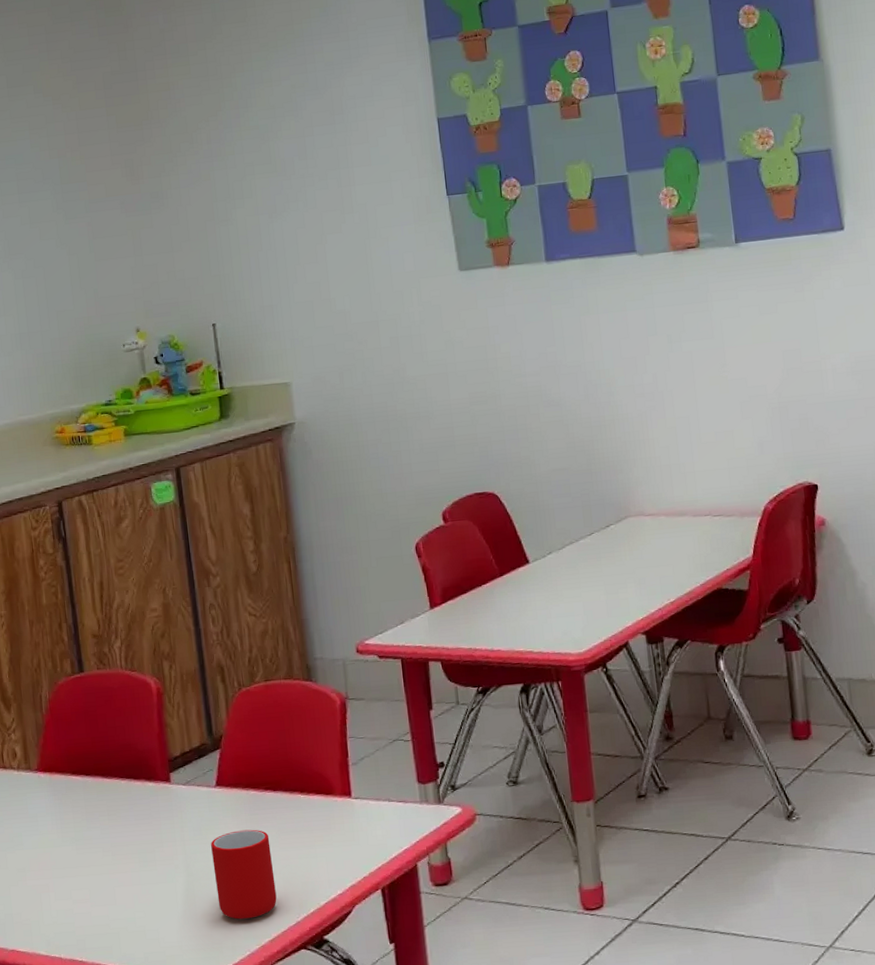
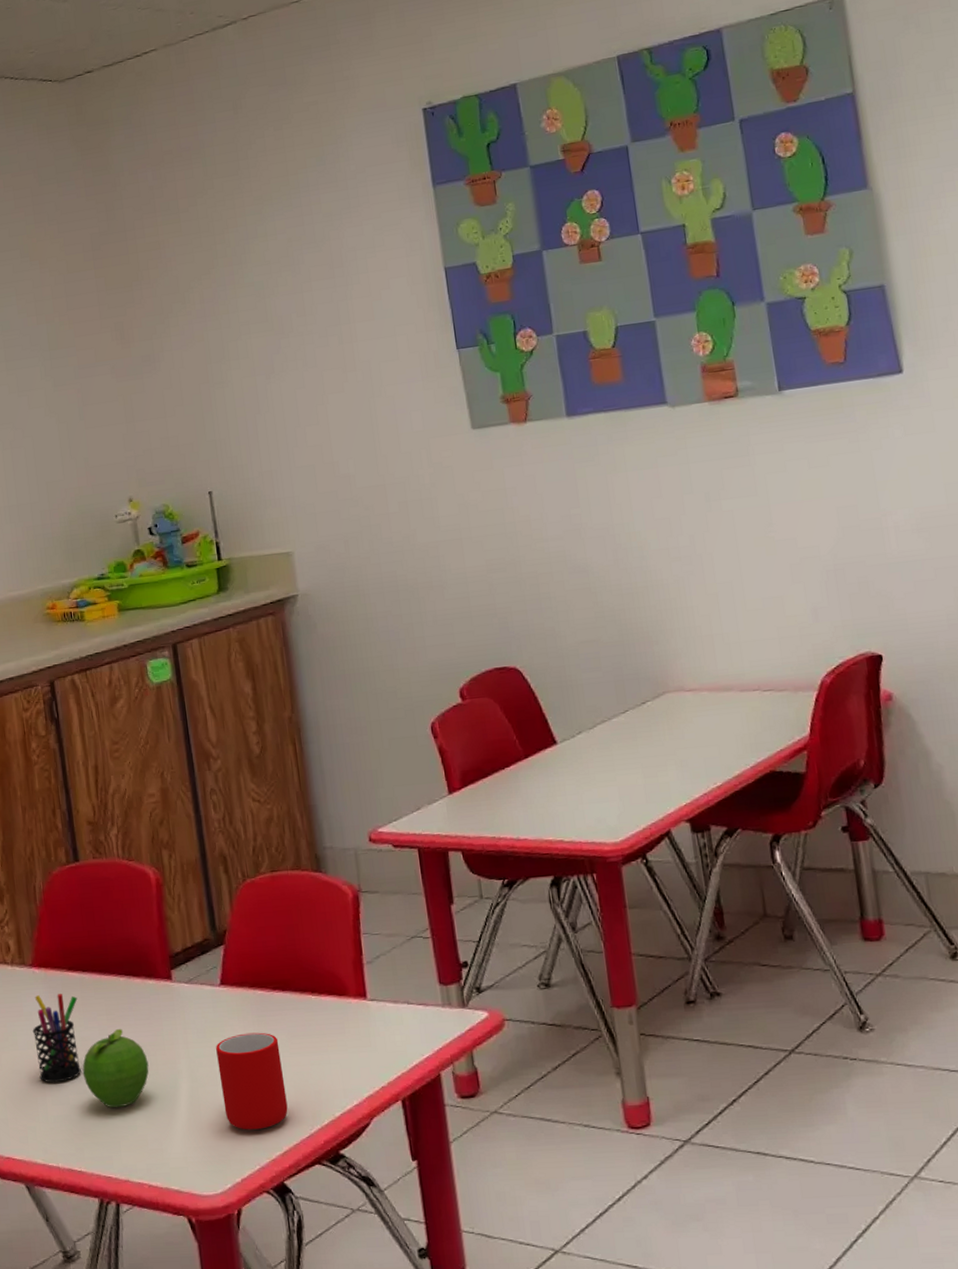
pen holder: none [37,796,83,880] -> present [32,994,81,1083]
fruit: none [84,827,148,902] -> present [82,1028,149,1108]

